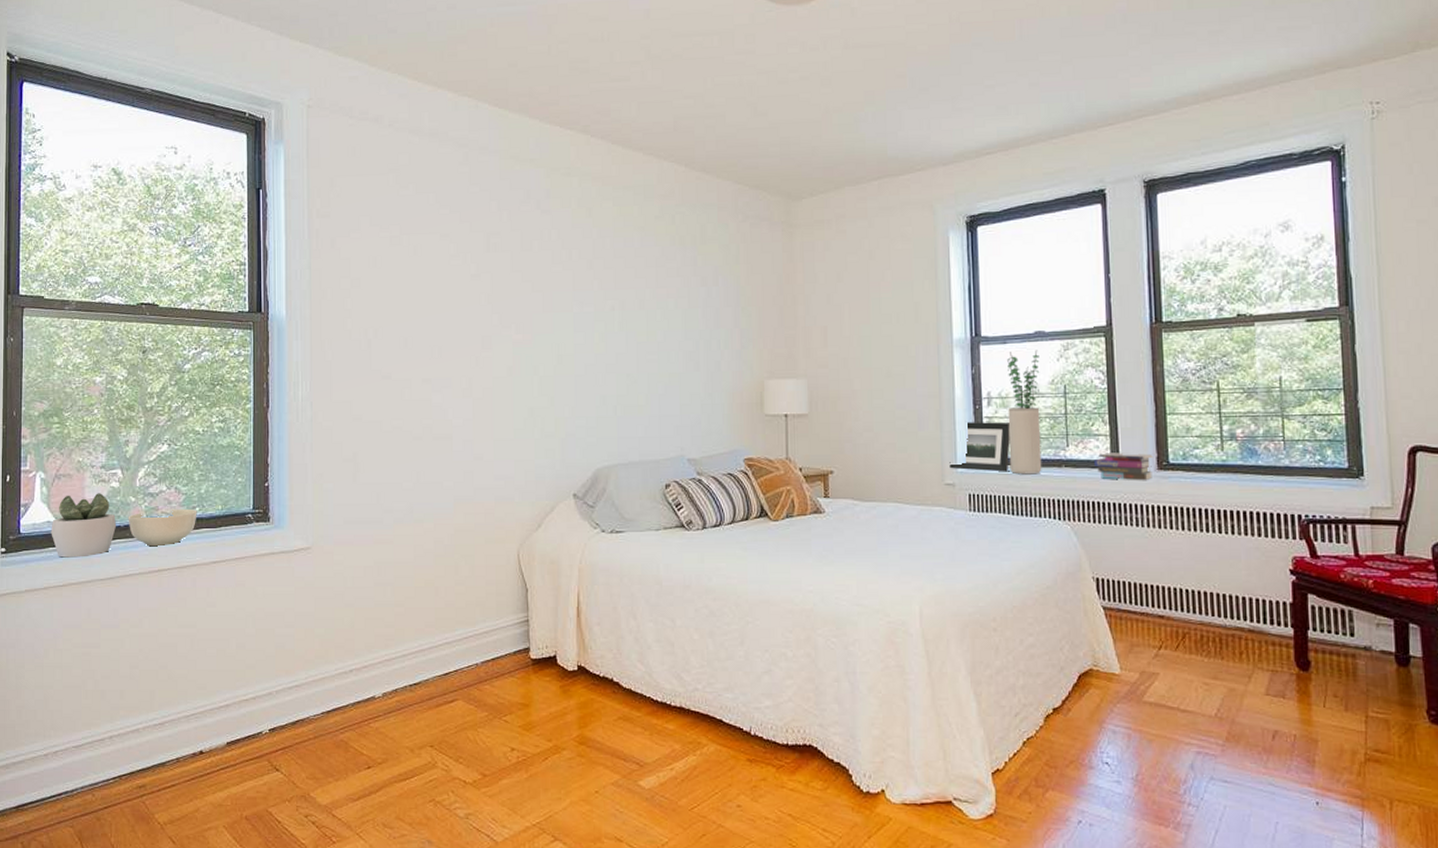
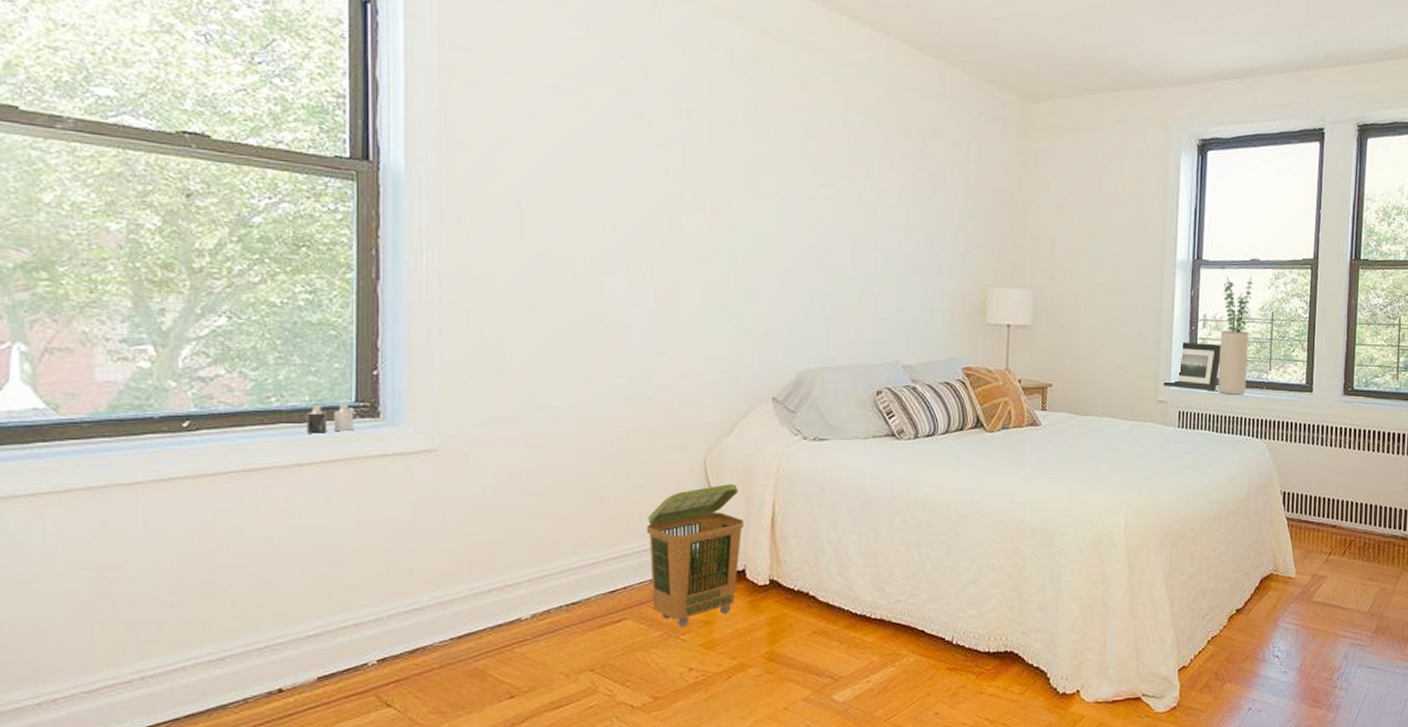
succulent plant: present [51,493,117,559] -> none [39,374,148,458]
bowl: present [128,509,197,547] -> none [165,399,273,445]
candle: none [219,510,252,536] -> present [306,403,354,433]
laundry basket: none [472,575,553,709] -> present [646,484,743,627]
books: present [1094,452,1153,481] -> none [1291,377,1341,405]

